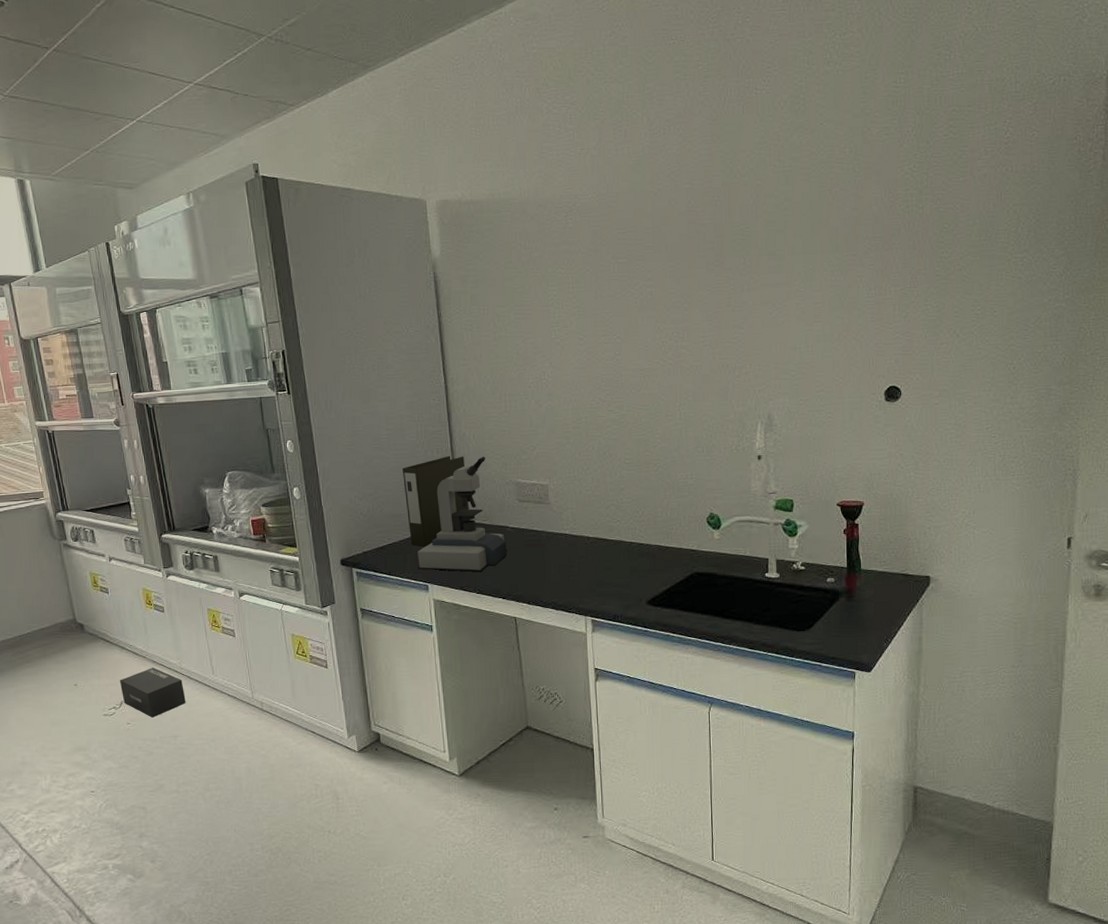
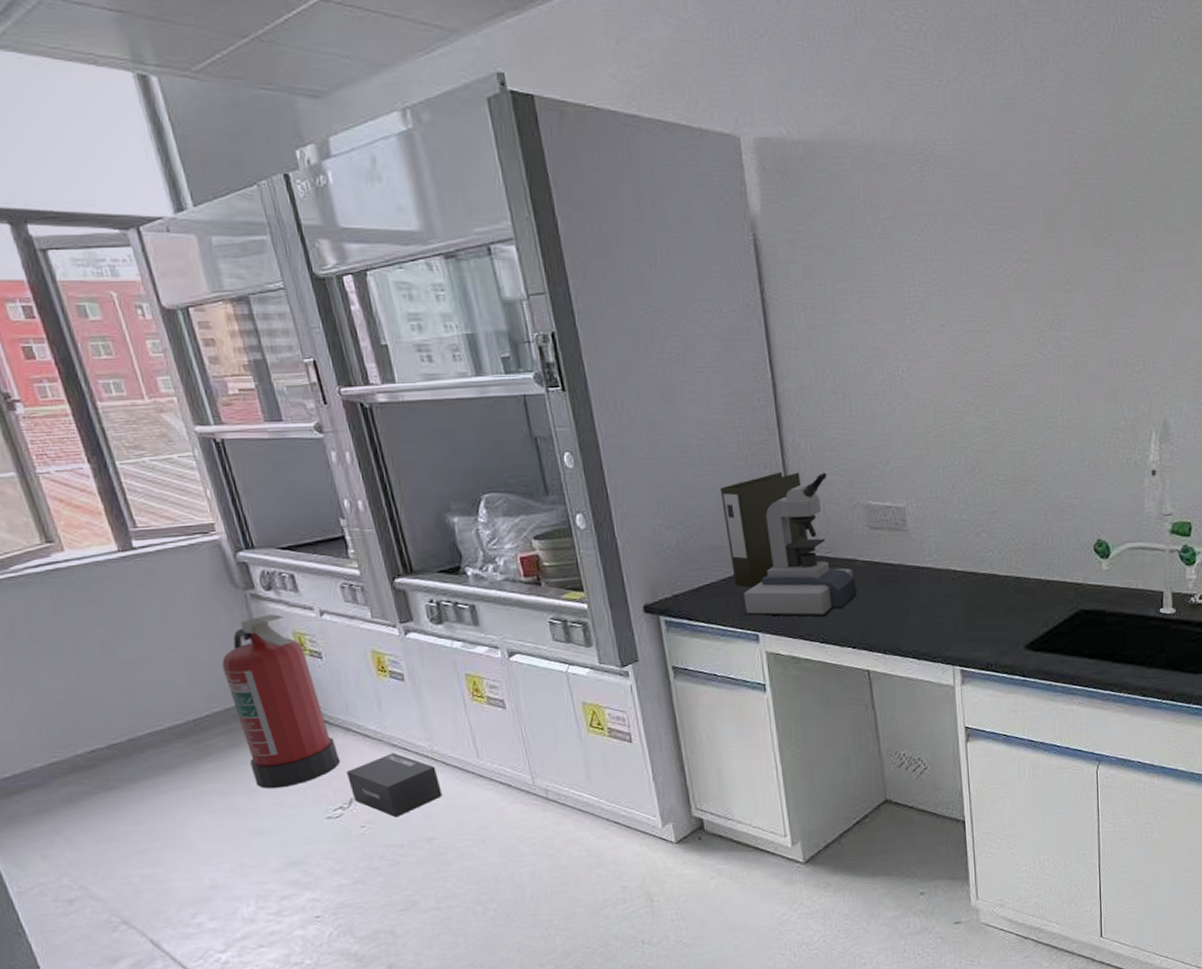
fire extinguisher: none [41,559,116,691] -> present [221,614,341,789]

